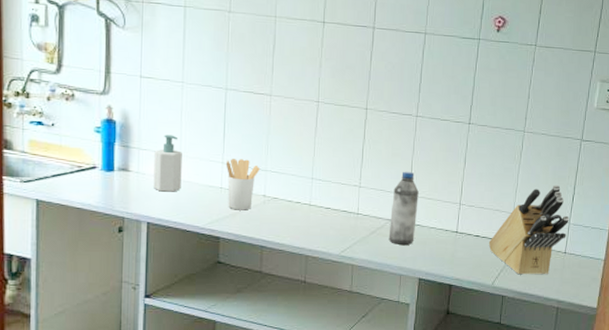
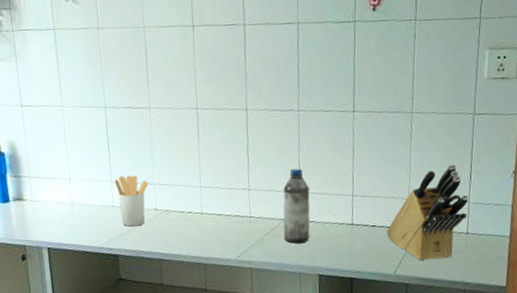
soap bottle: present [153,134,182,192] -> none [45,160,75,217]

